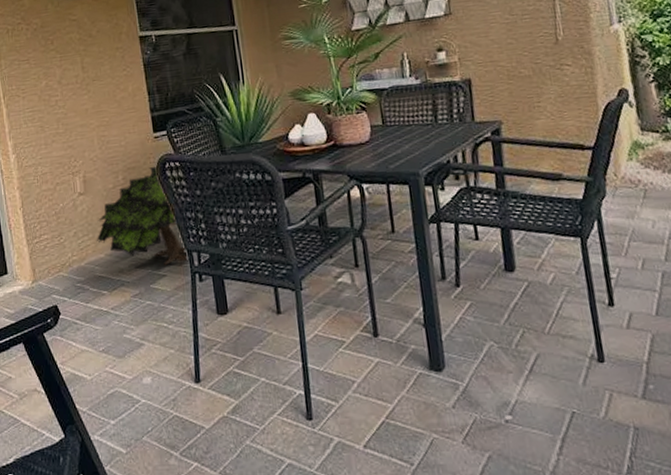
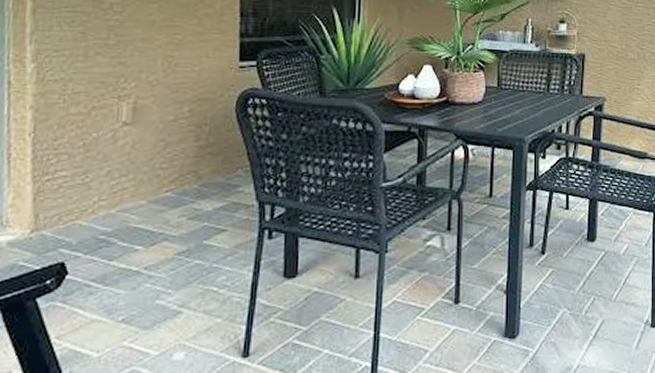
indoor plant: present [96,165,188,266] -> none [137,100,259,219]

